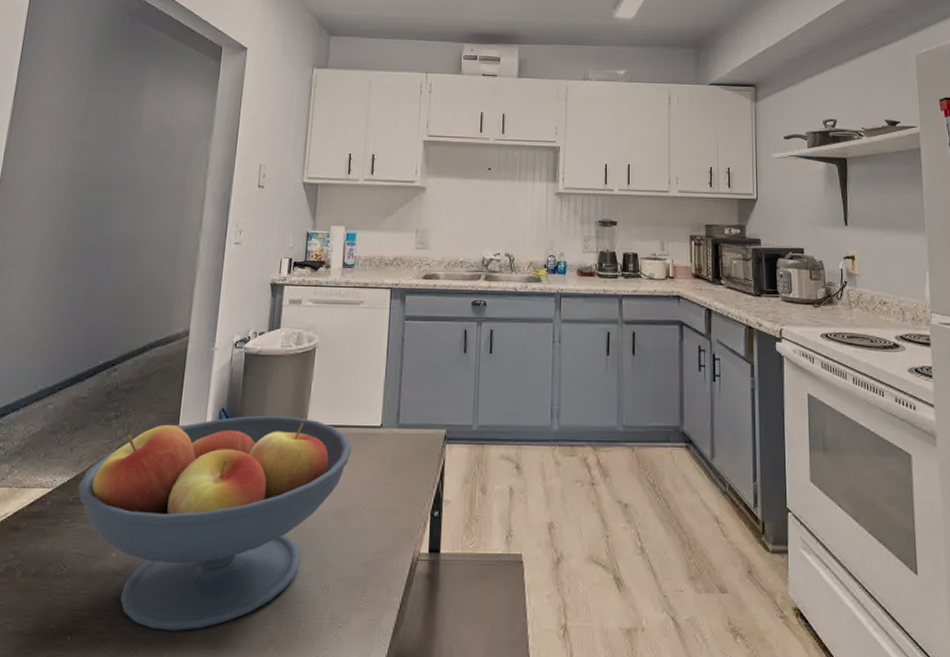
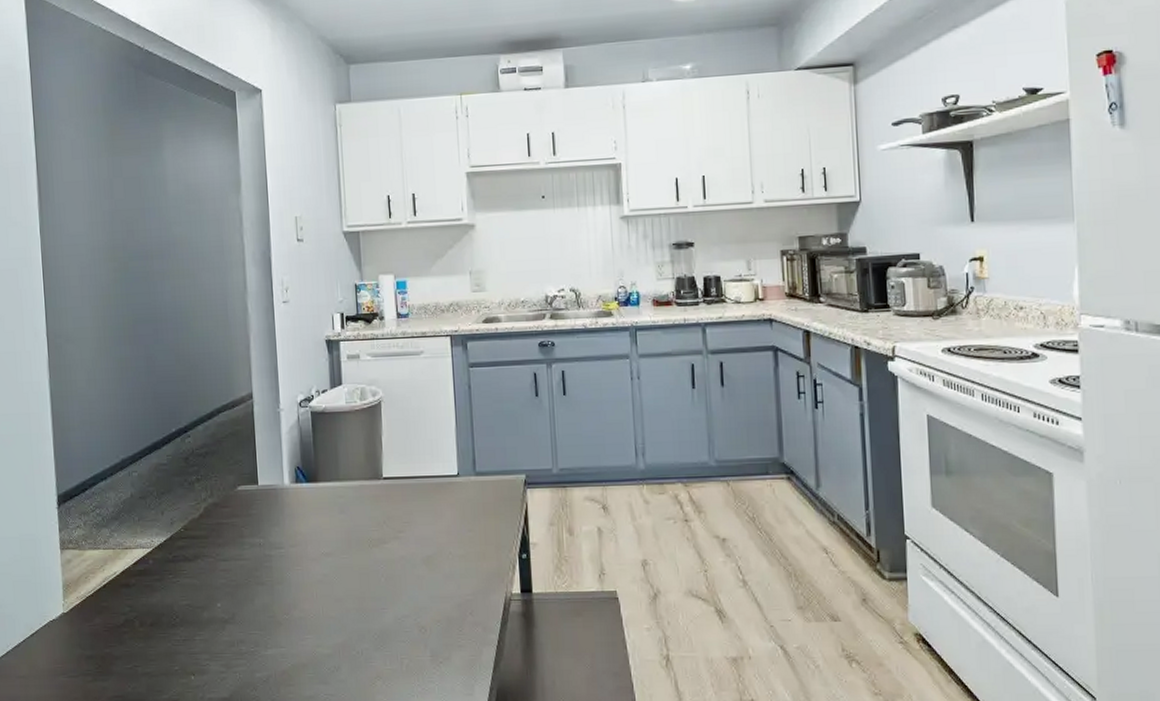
fruit bowl: present [78,415,352,631] -> none [175,470,431,670]

